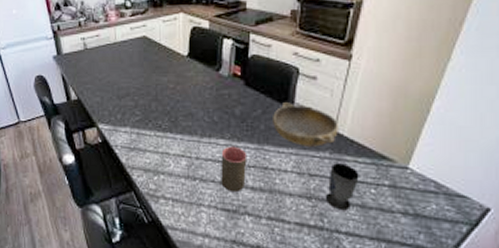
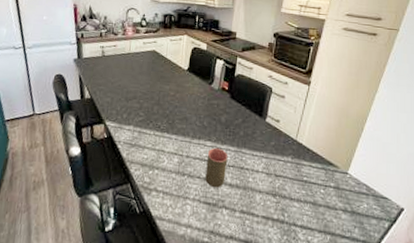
bowl: present [273,102,338,147] -> none [250,114,299,152]
cup: present [326,163,359,211] -> none [287,167,313,207]

